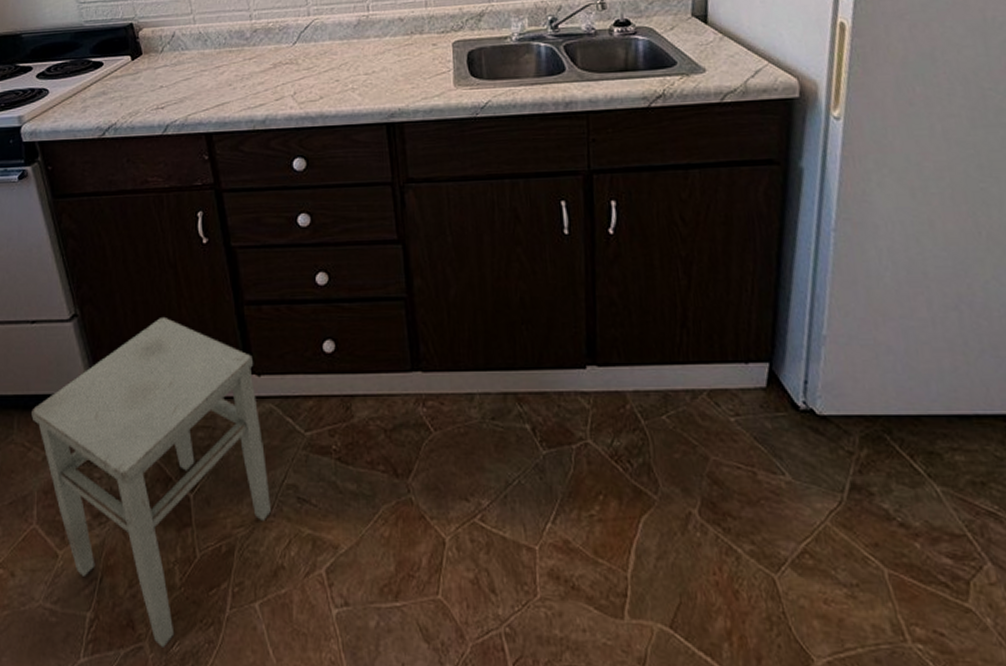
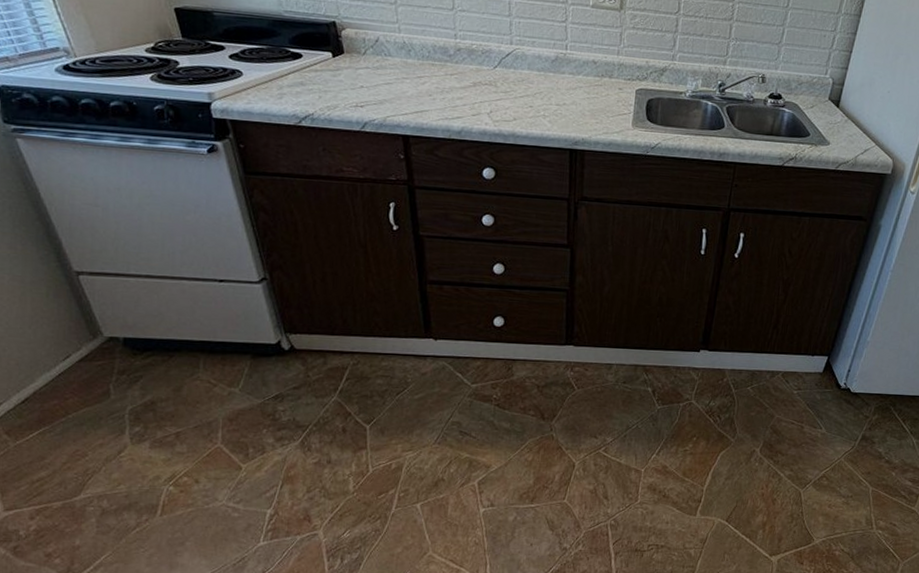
stool: present [31,316,271,647] -> none [218,286,437,534]

